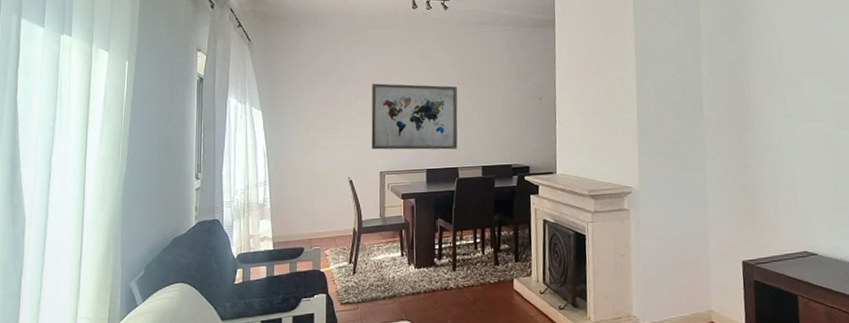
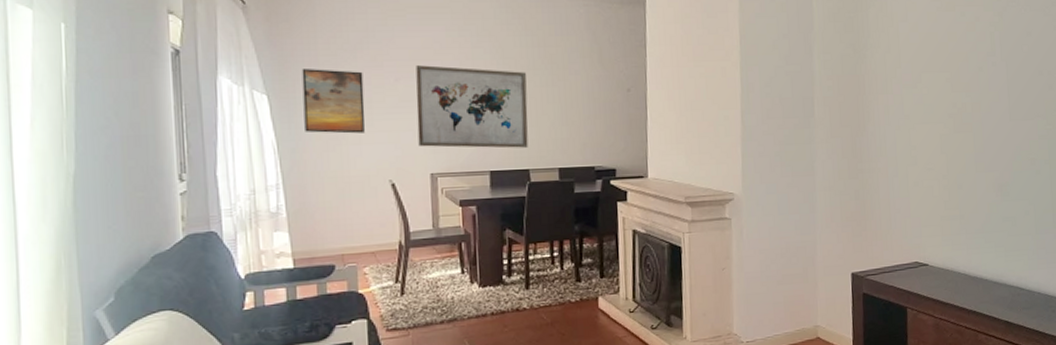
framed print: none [287,89,332,140] -> present [302,69,365,134]

